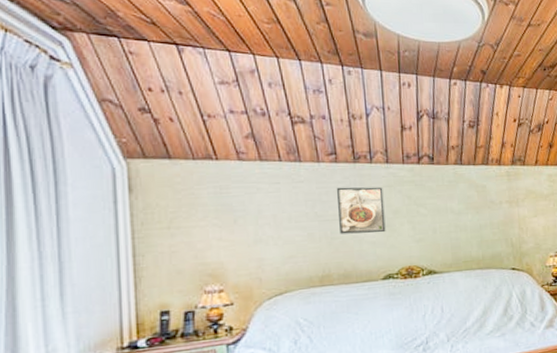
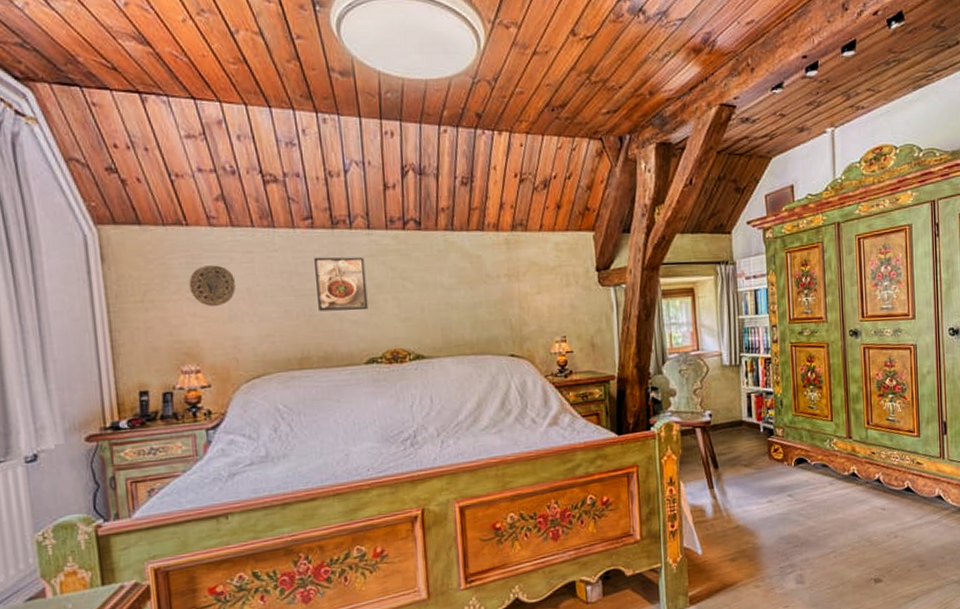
decorative plate: none [216,194,261,232] -> present [189,265,236,307]

